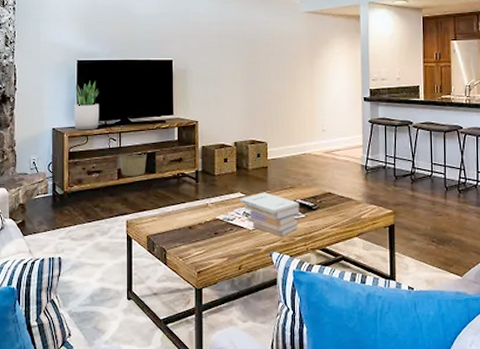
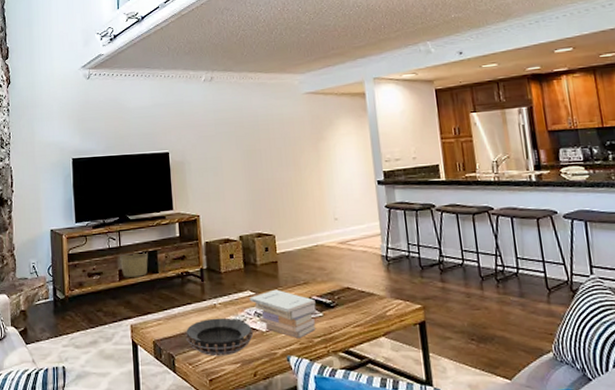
planter: present [74,80,100,129] -> none [71,178,98,230]
decorative bowl: none [177,216,241,251] -> present [185,317,254,356]

